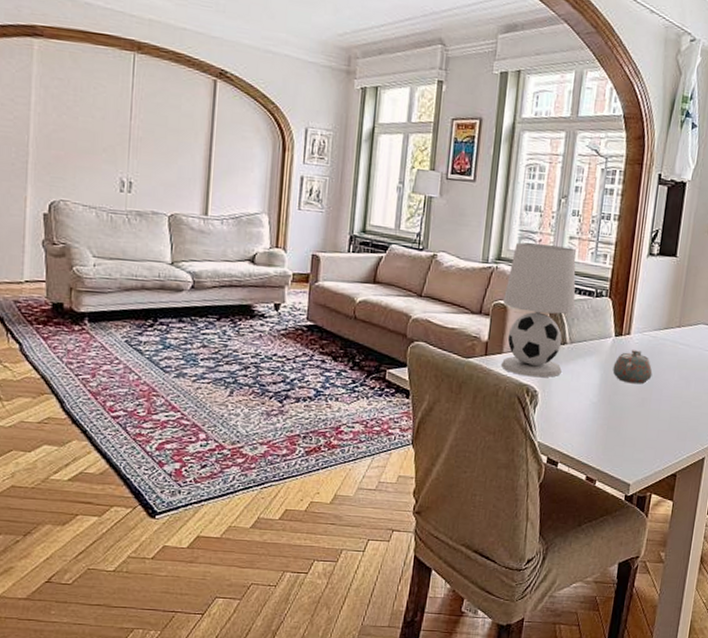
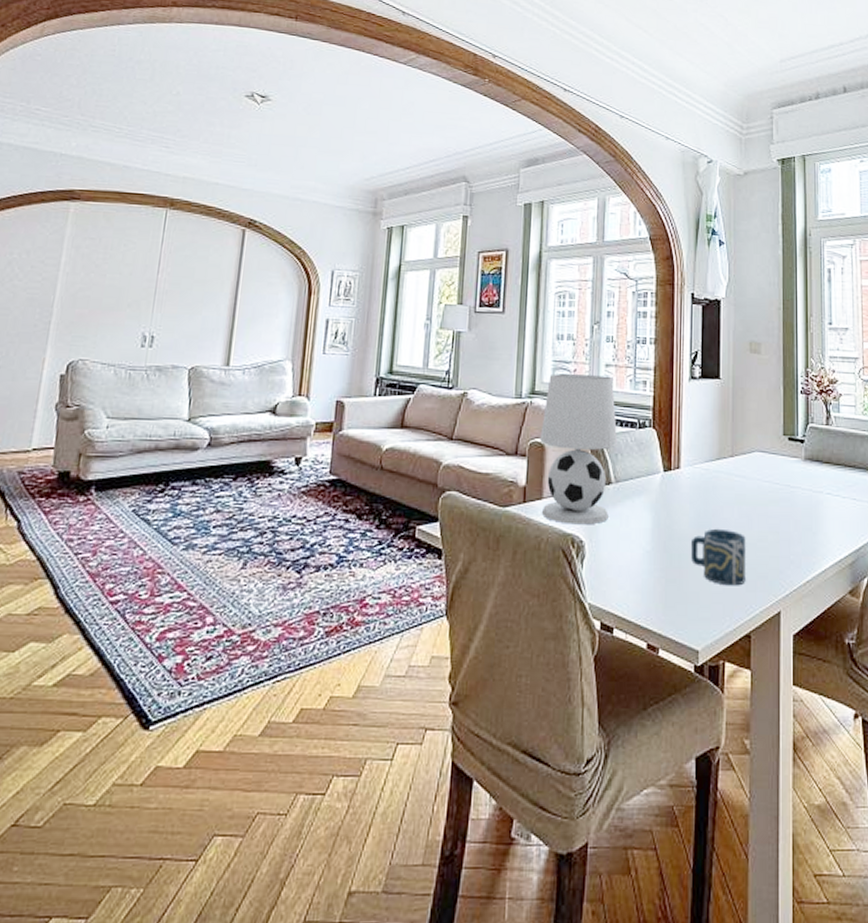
teapot: present [612,350,653,385] -> none [665,486,709,526]
cup: none [632,387,683,435] -> present [691,528,746,586]

